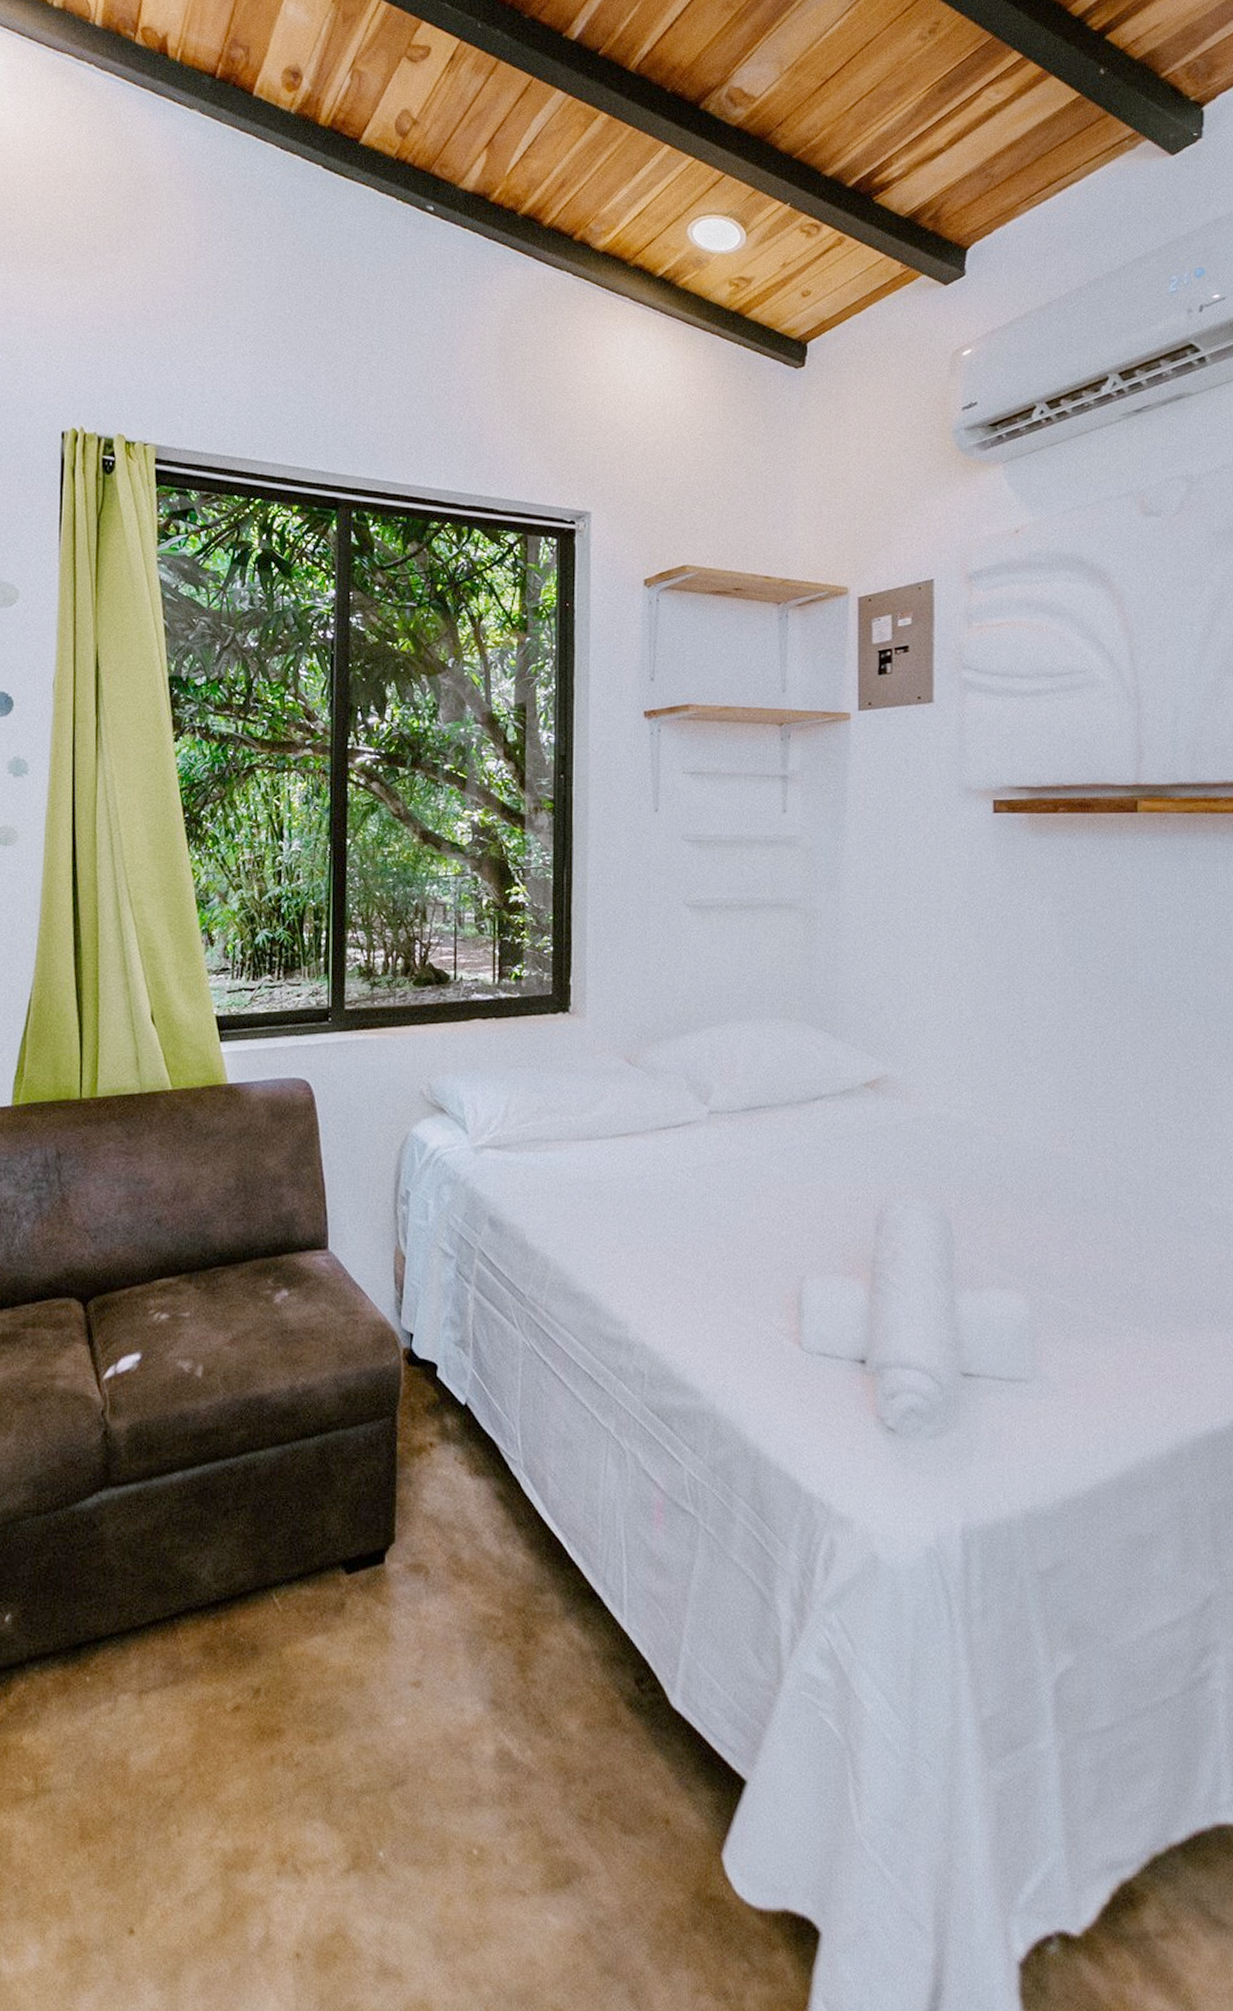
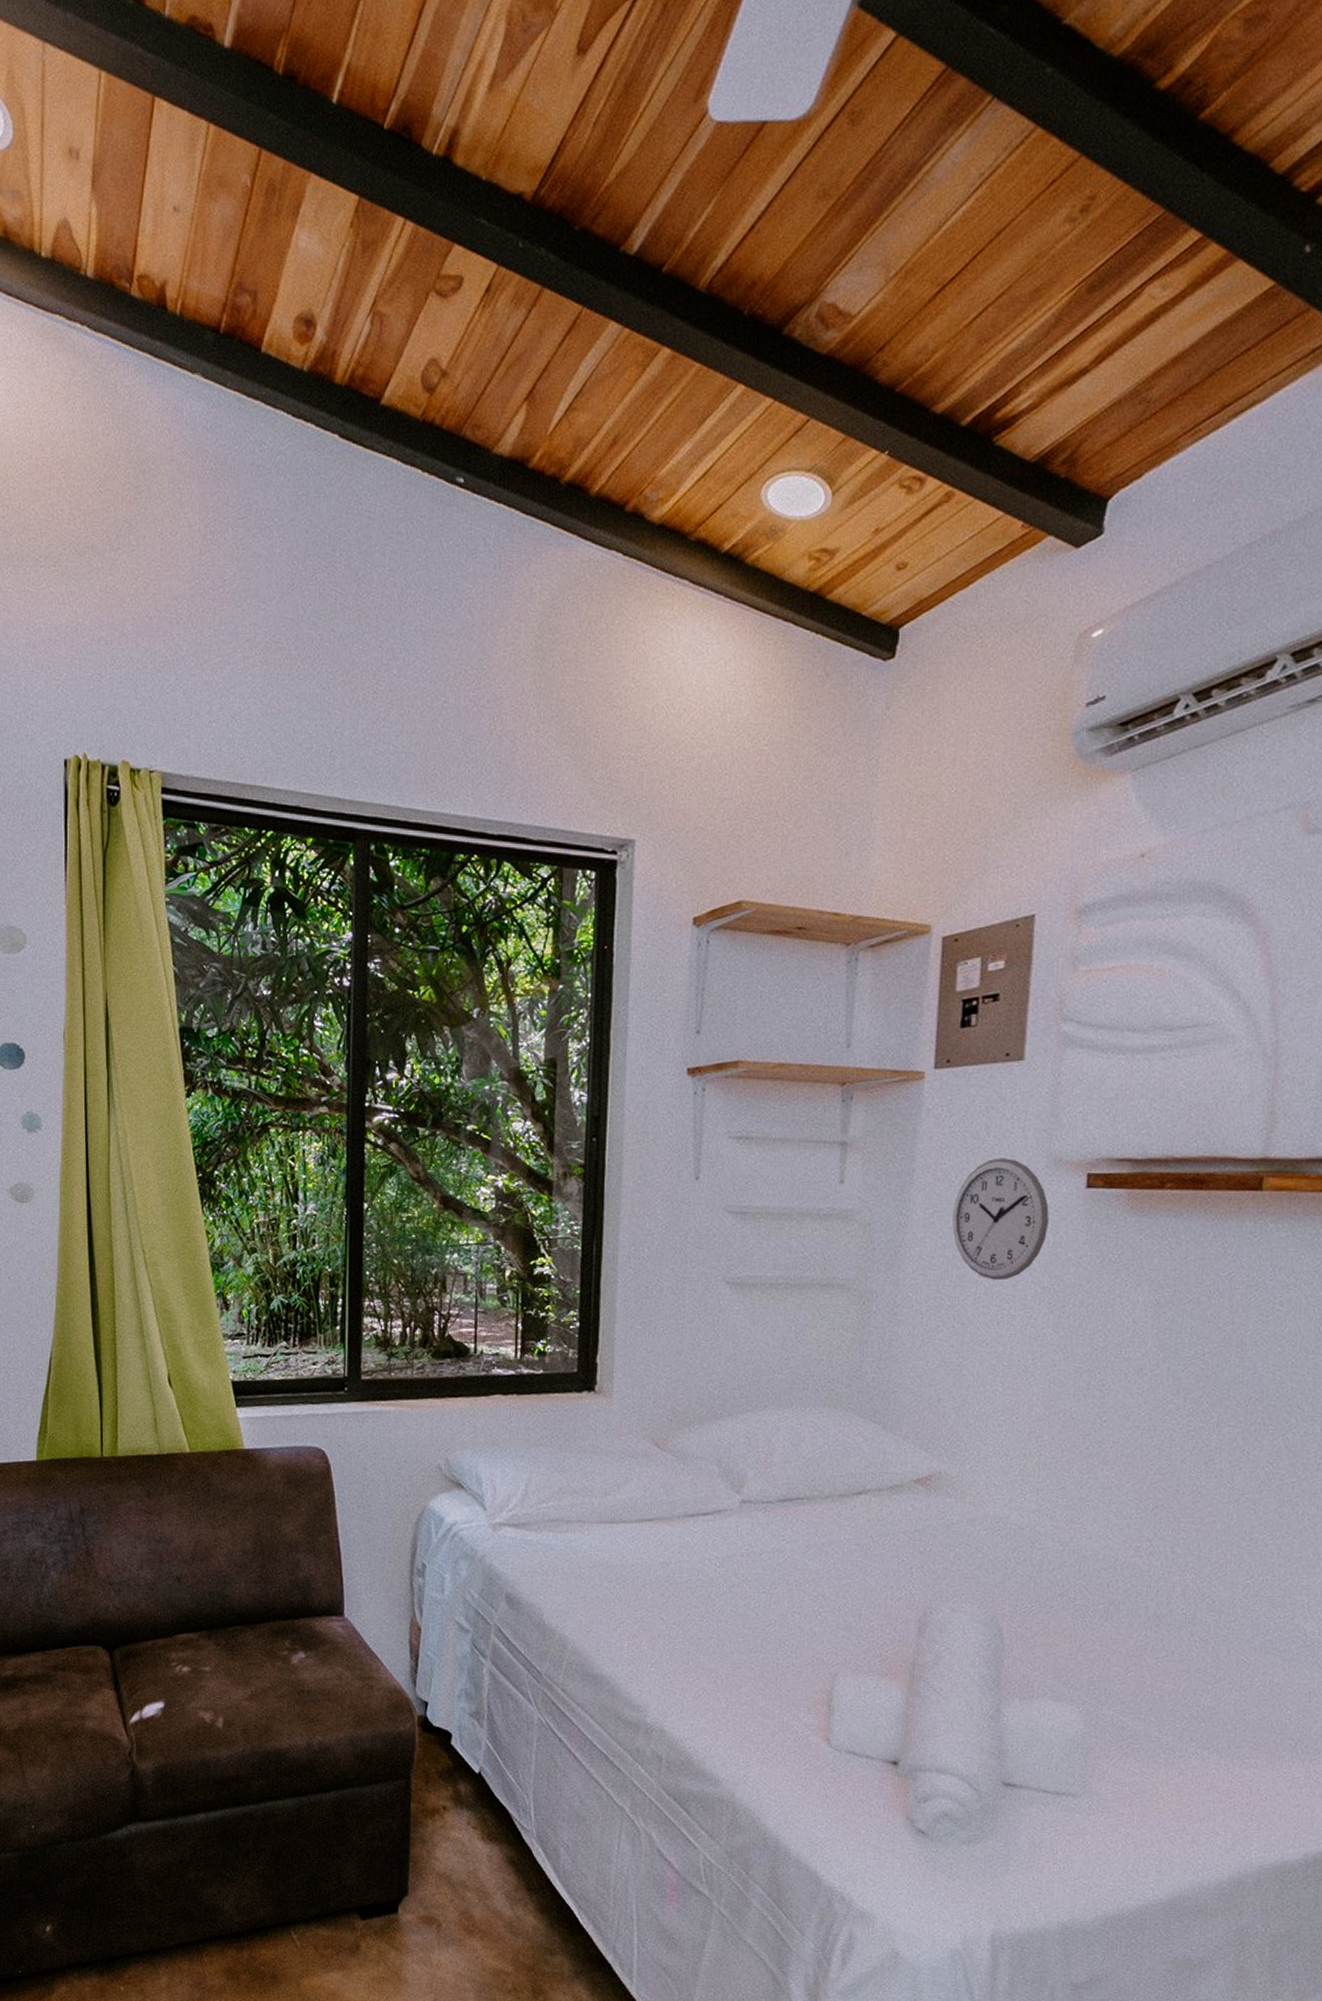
wall clock: none [882,788,964,897] -> present [952,1158,1049,1281]

